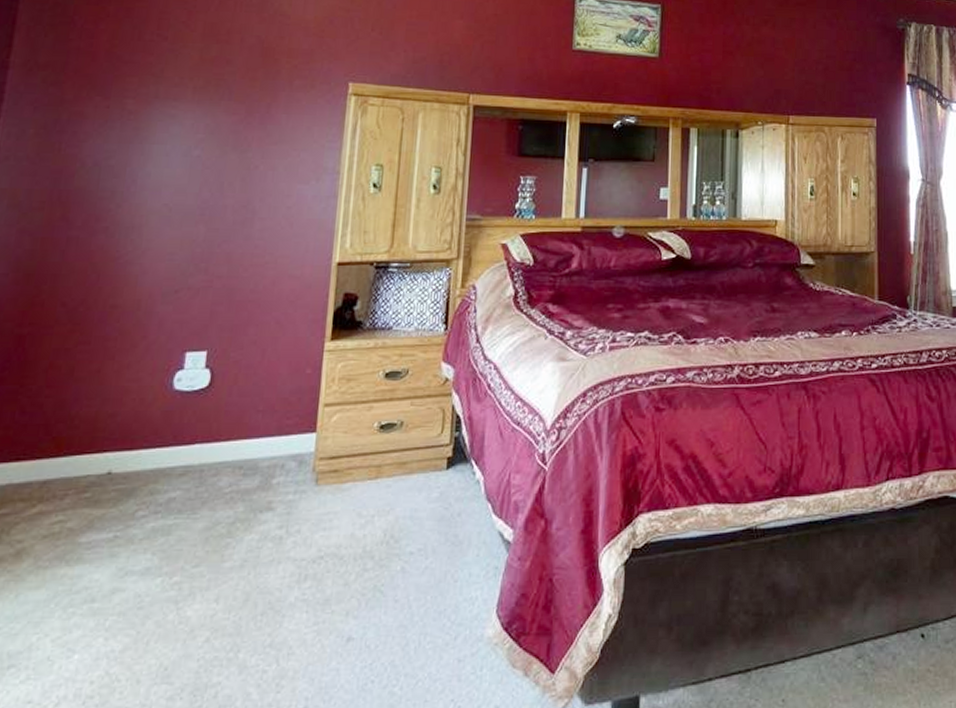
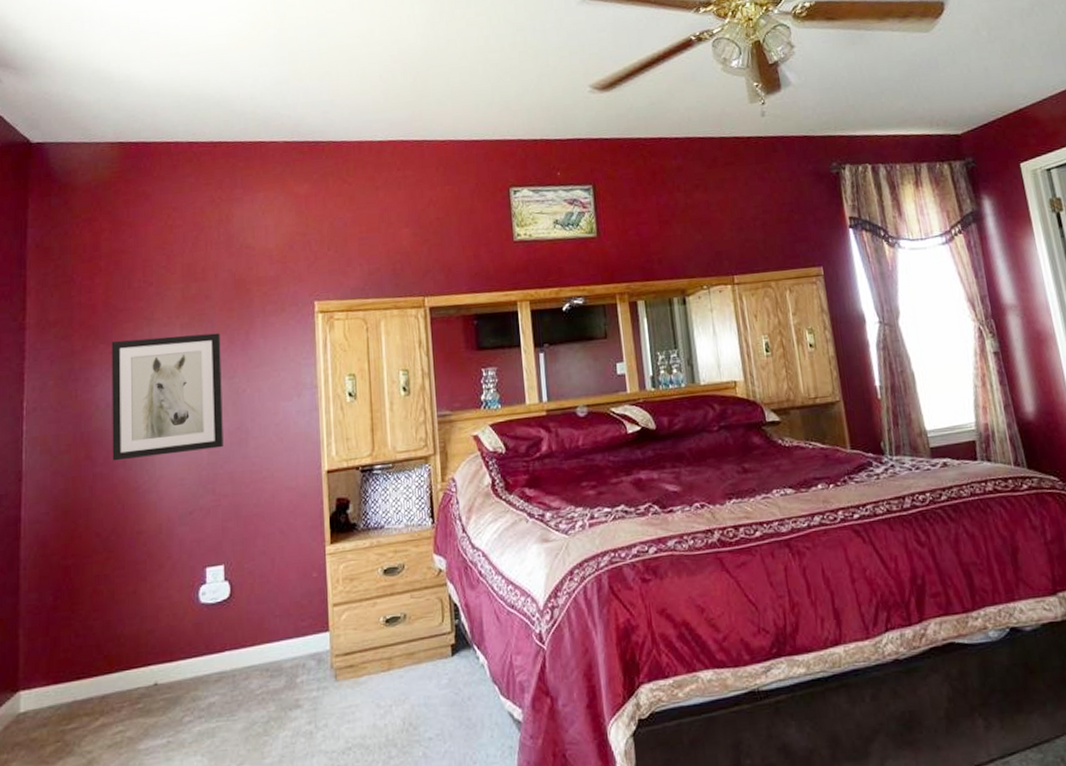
wall art: none [92,96,238,226] -> present [111,333,223,461]

